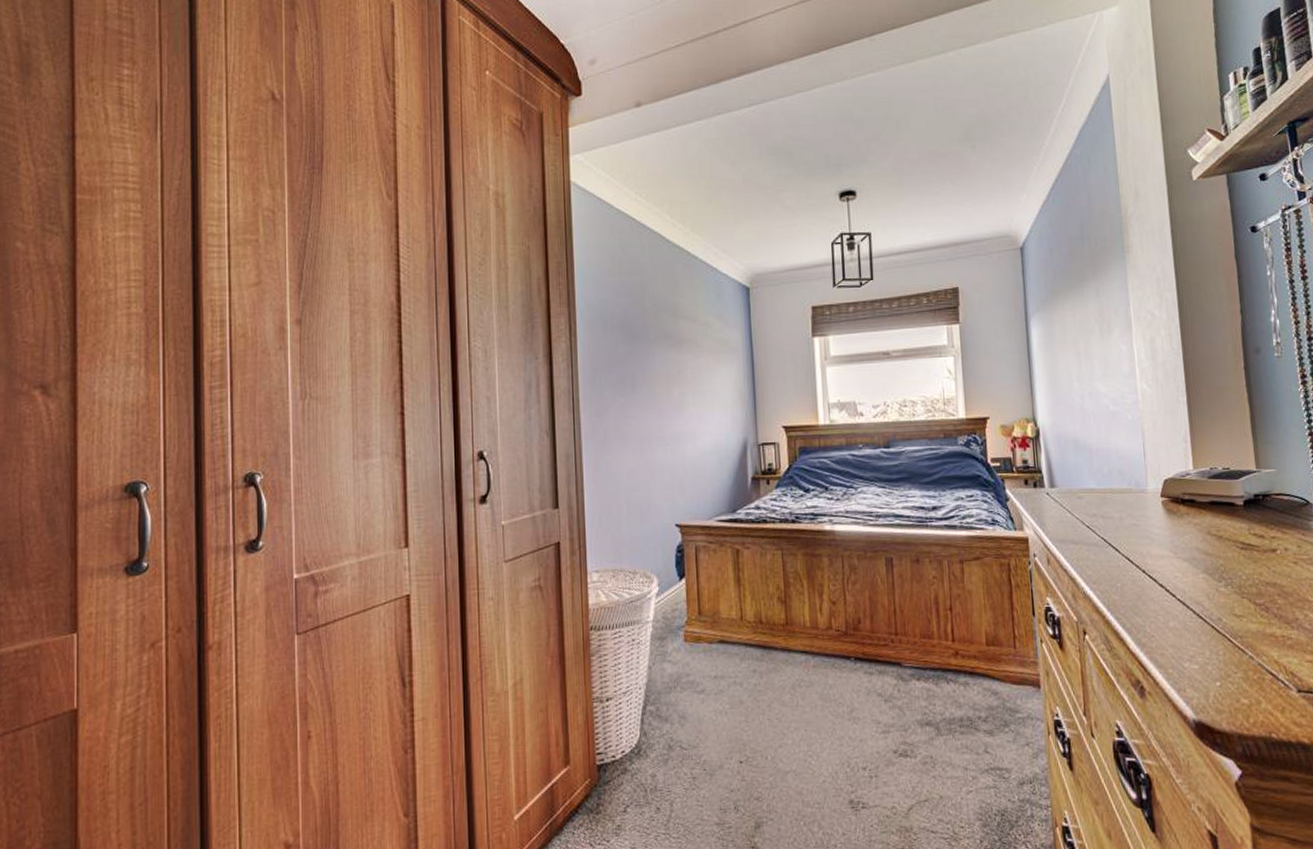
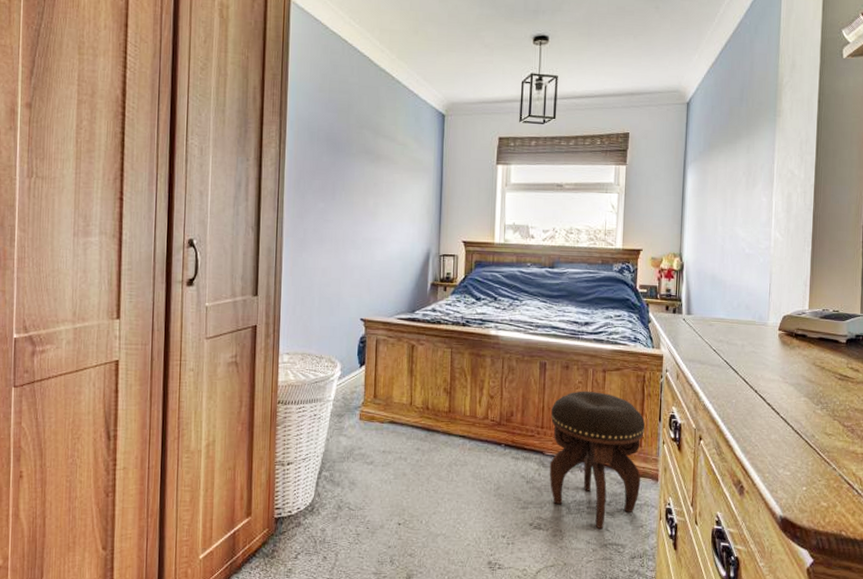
footstool: none [905,586,1021,751] -> present [549,391,645,529]

